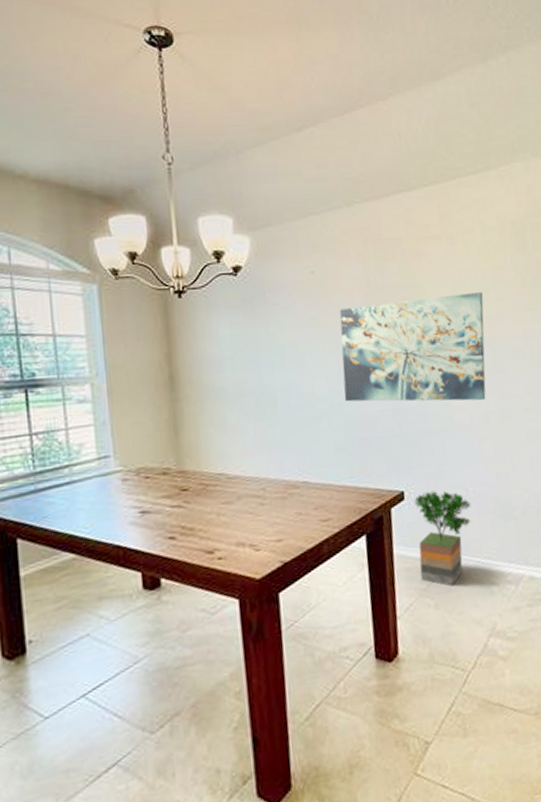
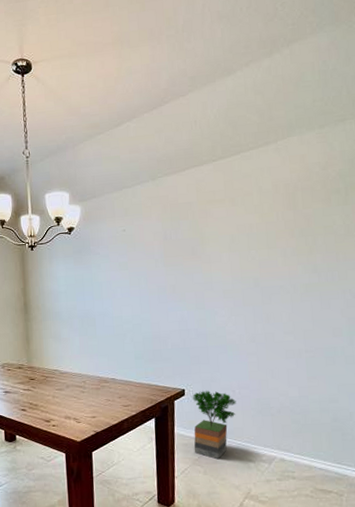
wall art: present [339,292,486,402] -> none [142,242,257,326]

